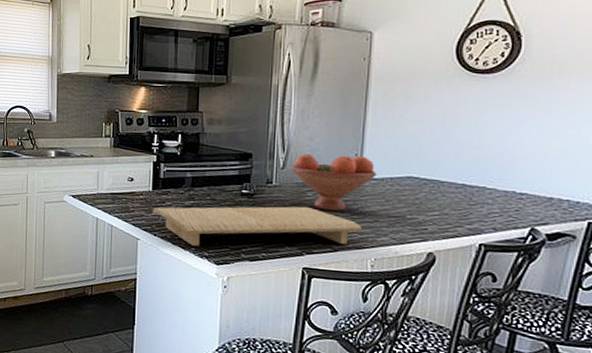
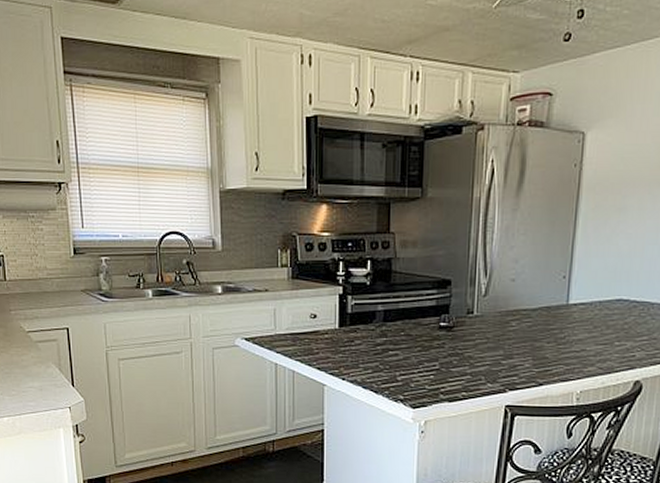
cutting board: present [153,206,363,246] -> none [340,337,569,389]
fruit bowl: present [291,154,377,211] -> none [494,278,585,341]

